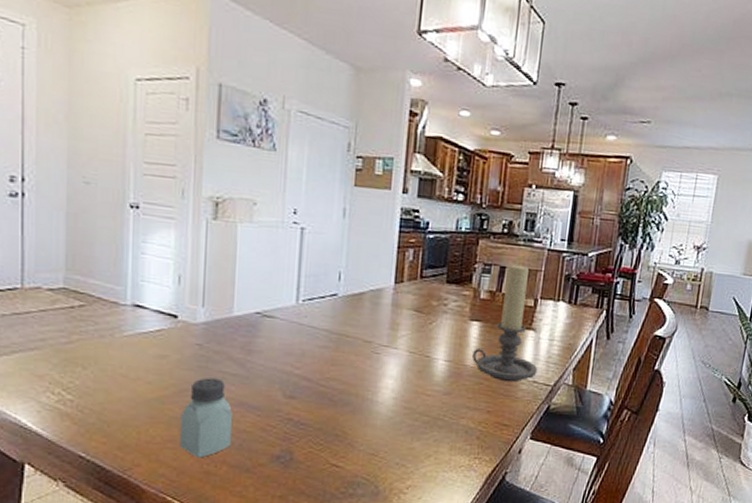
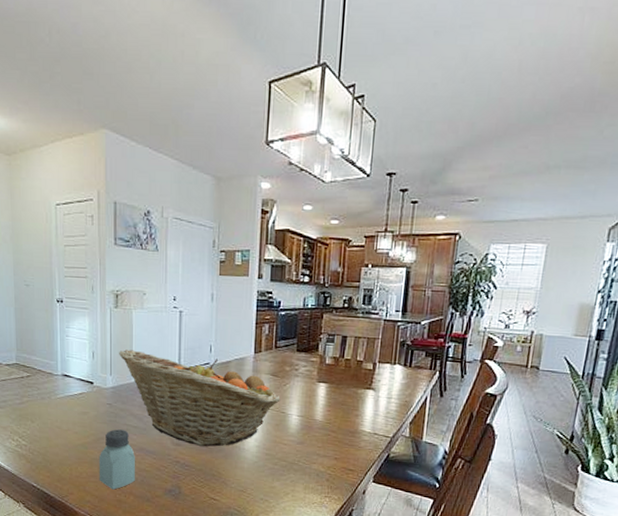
fruit basket: none [216,274,425,400] -> present [119,350,280,447]
candle holder: present [472,263,538,382] -> none [321,333,378,434]

